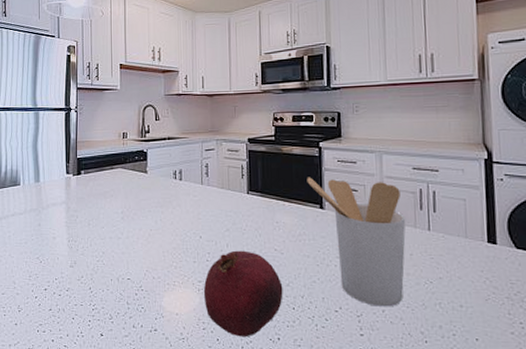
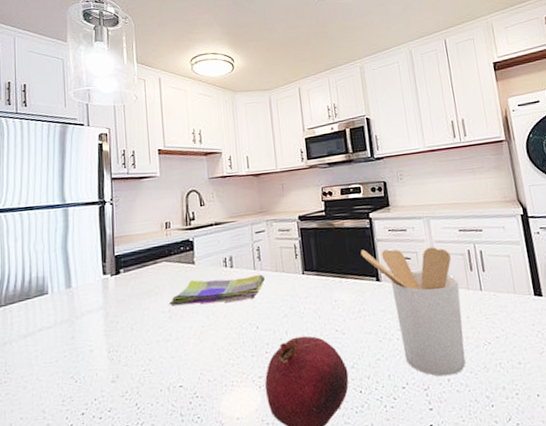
dish towel: none [123,188,210,211] -> present [169,274,265,306]

